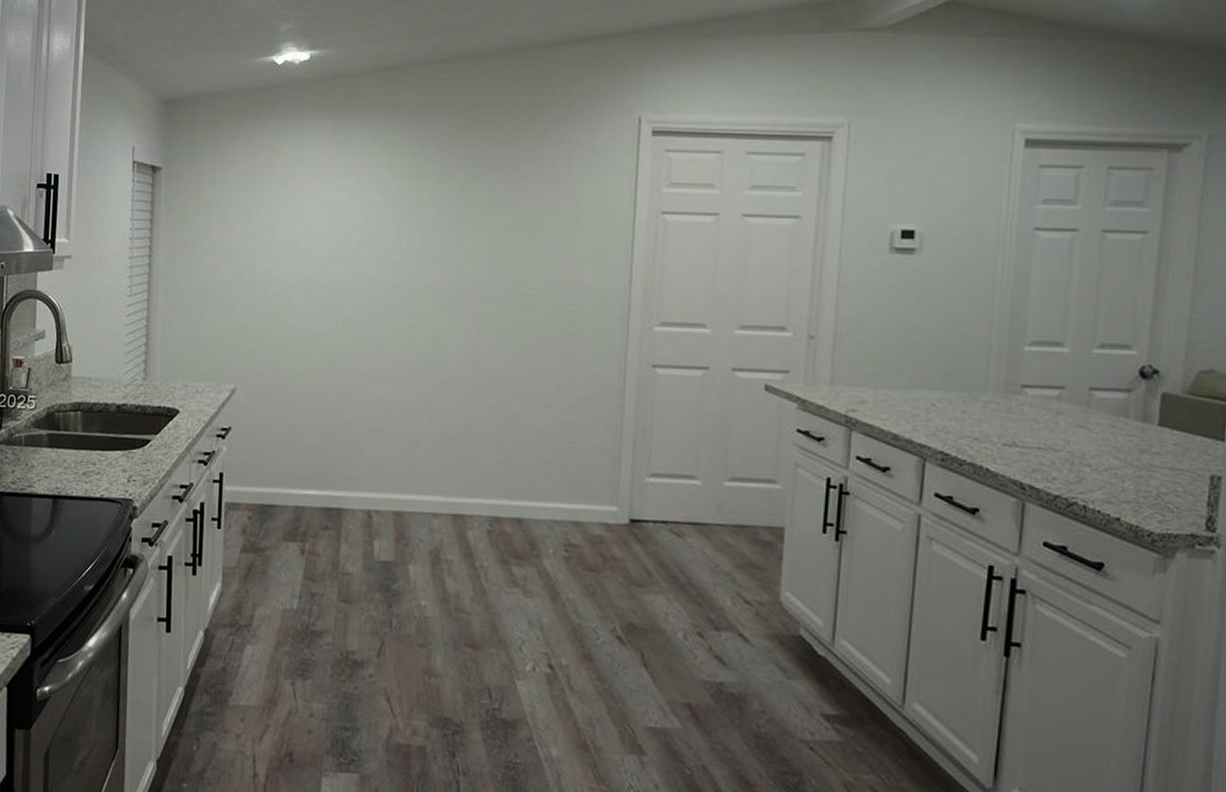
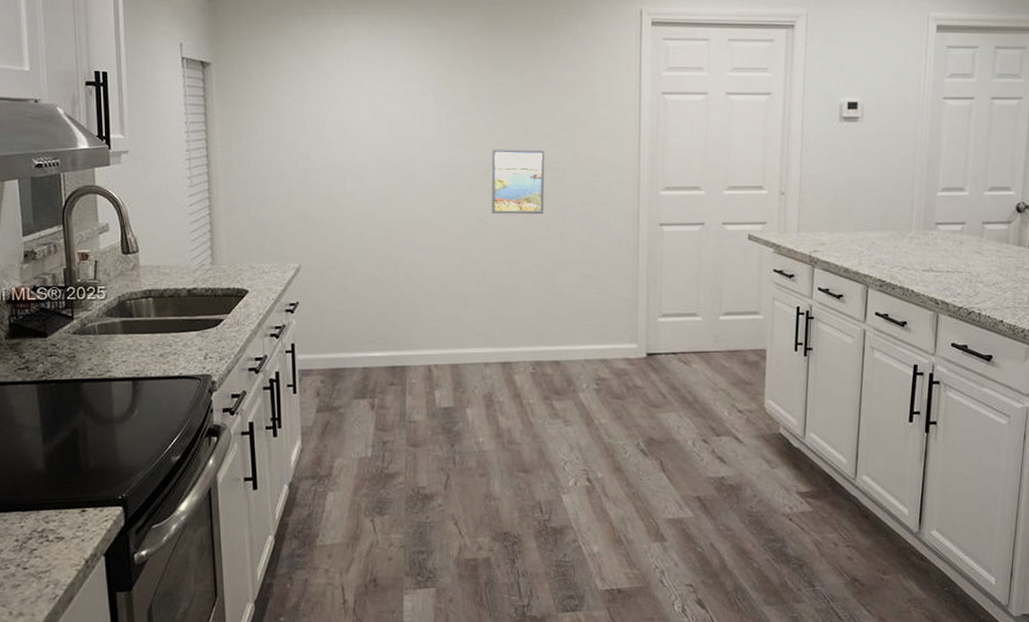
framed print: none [452,269,517,346] -> present [491,149,545,214]

